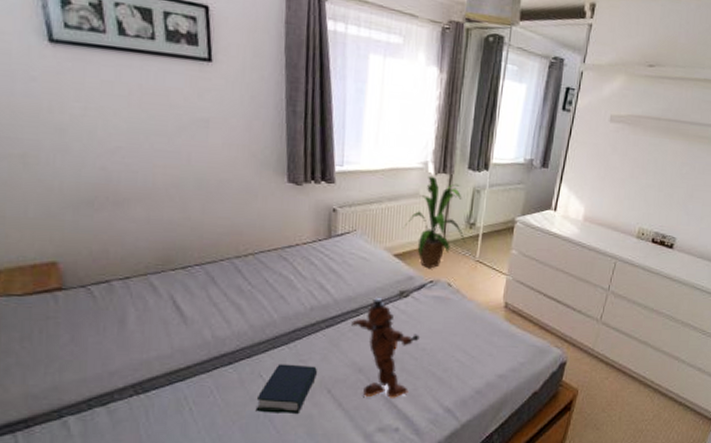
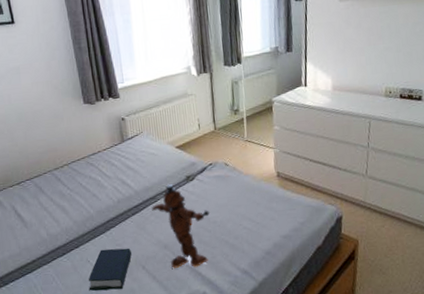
house plant: present [402,175,466,269] -> none [179,77,234,154]

